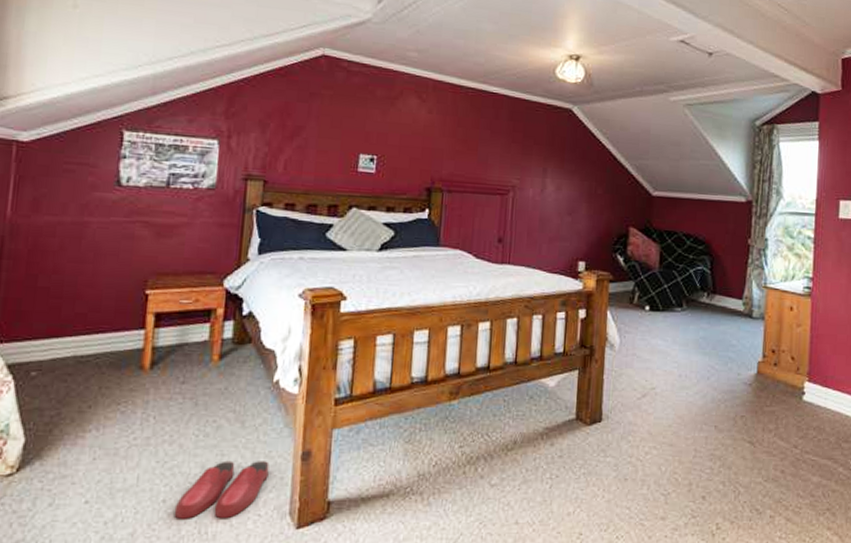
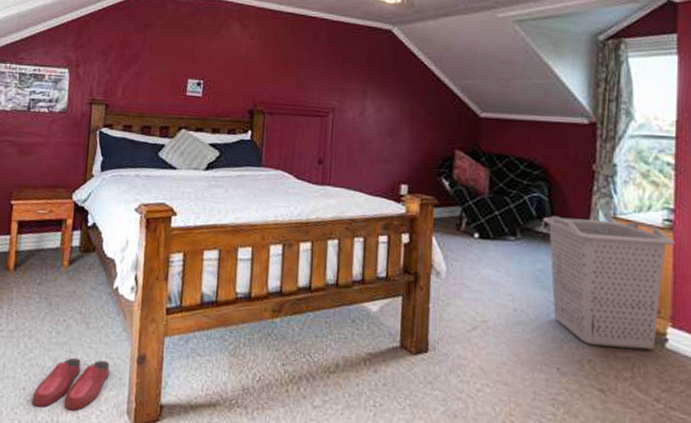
laundry basket: none [705,286,814,404] -> present [542,215,677,350]

